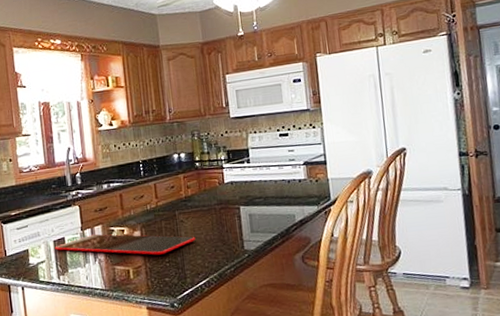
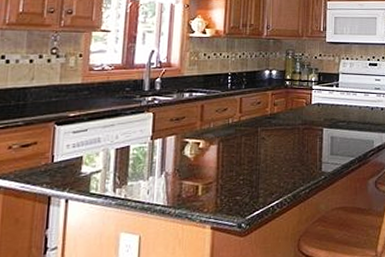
cutting board: present [55,234,196,255] -> none [116,144,275,172]

